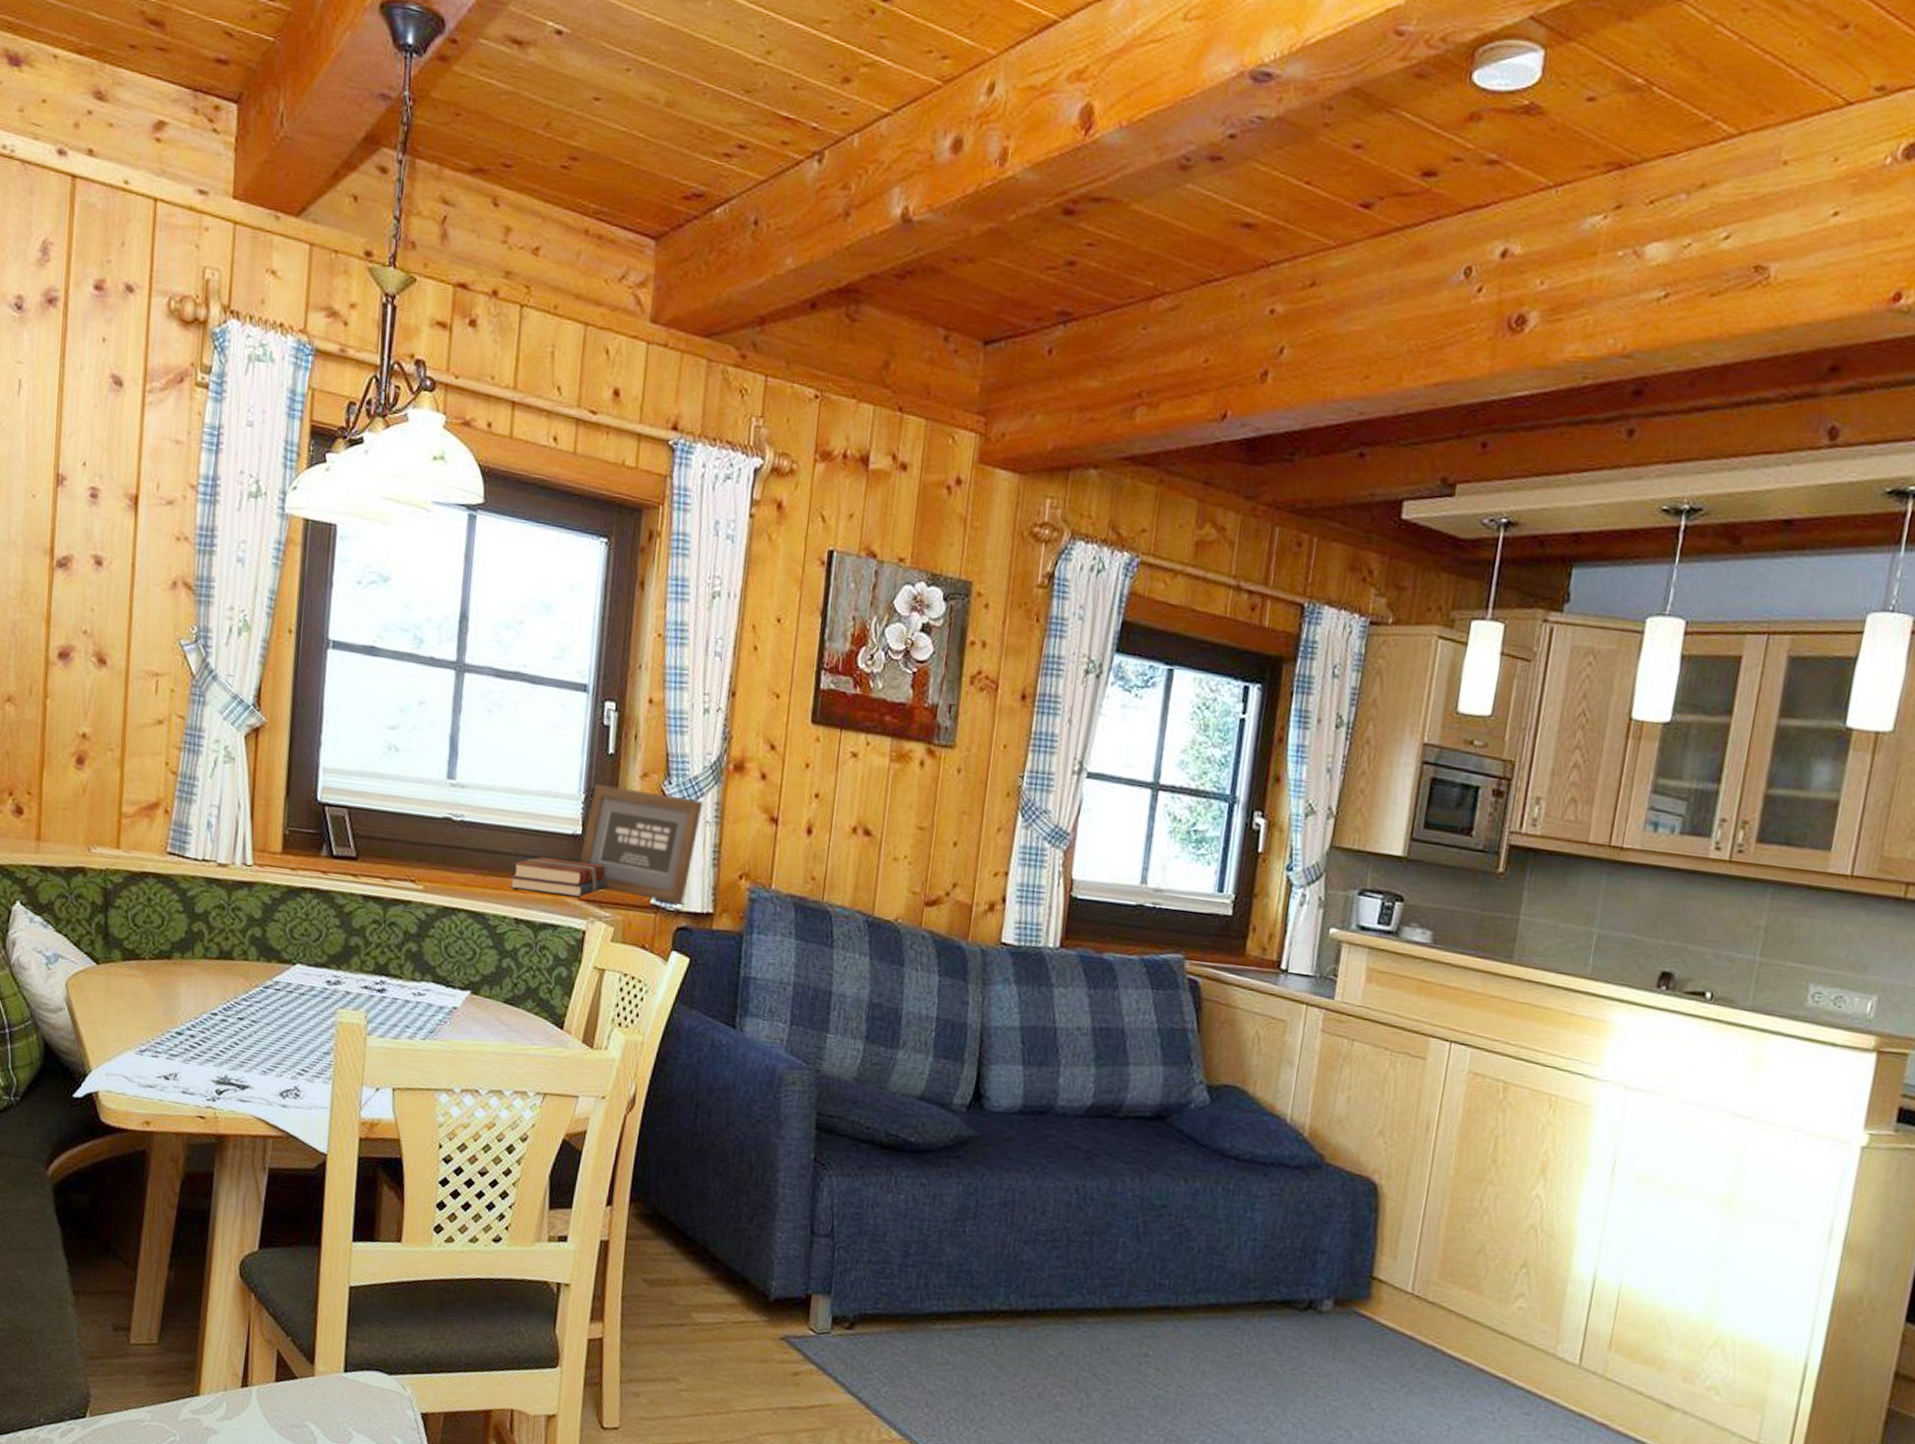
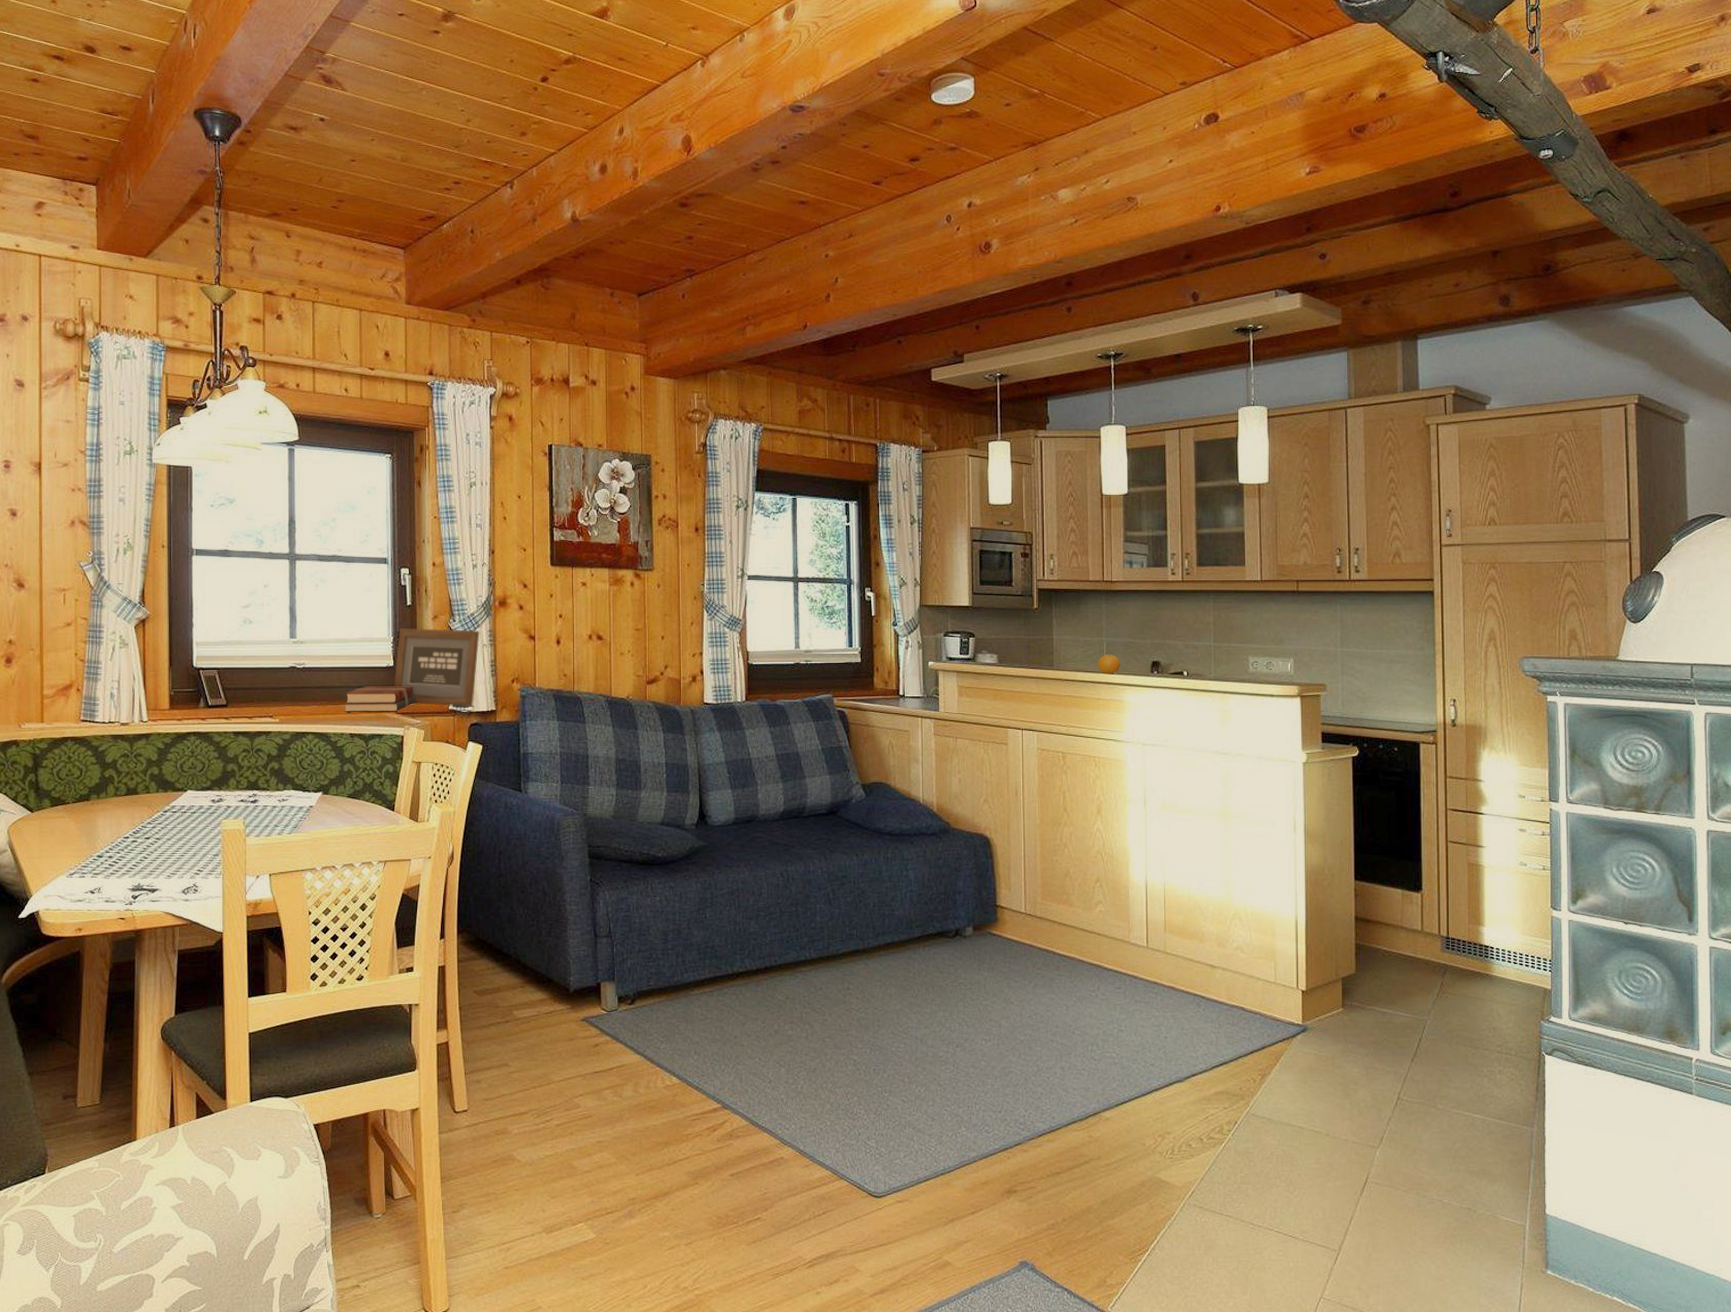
fruit: none [1578,951,1614,982] -> present [1097,653,1120,674]

